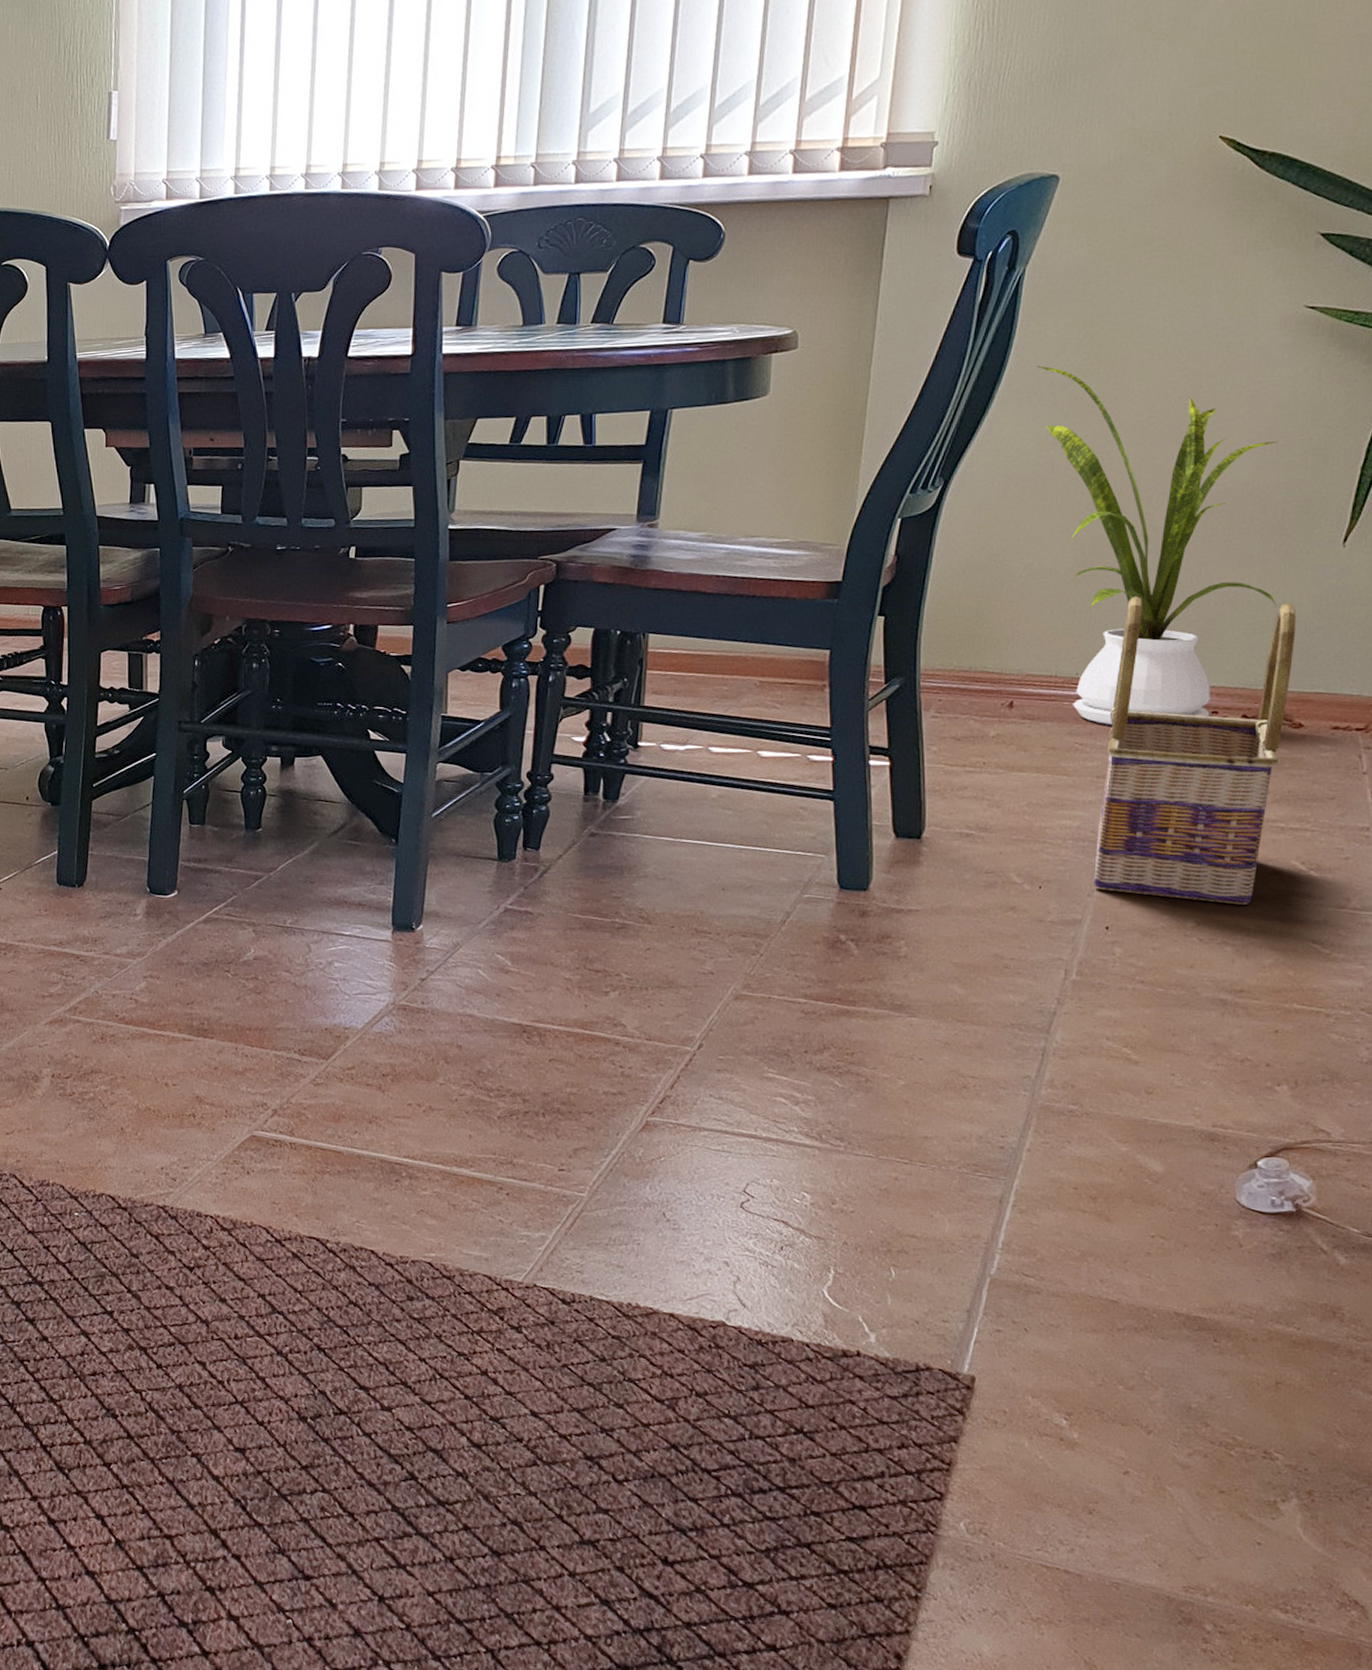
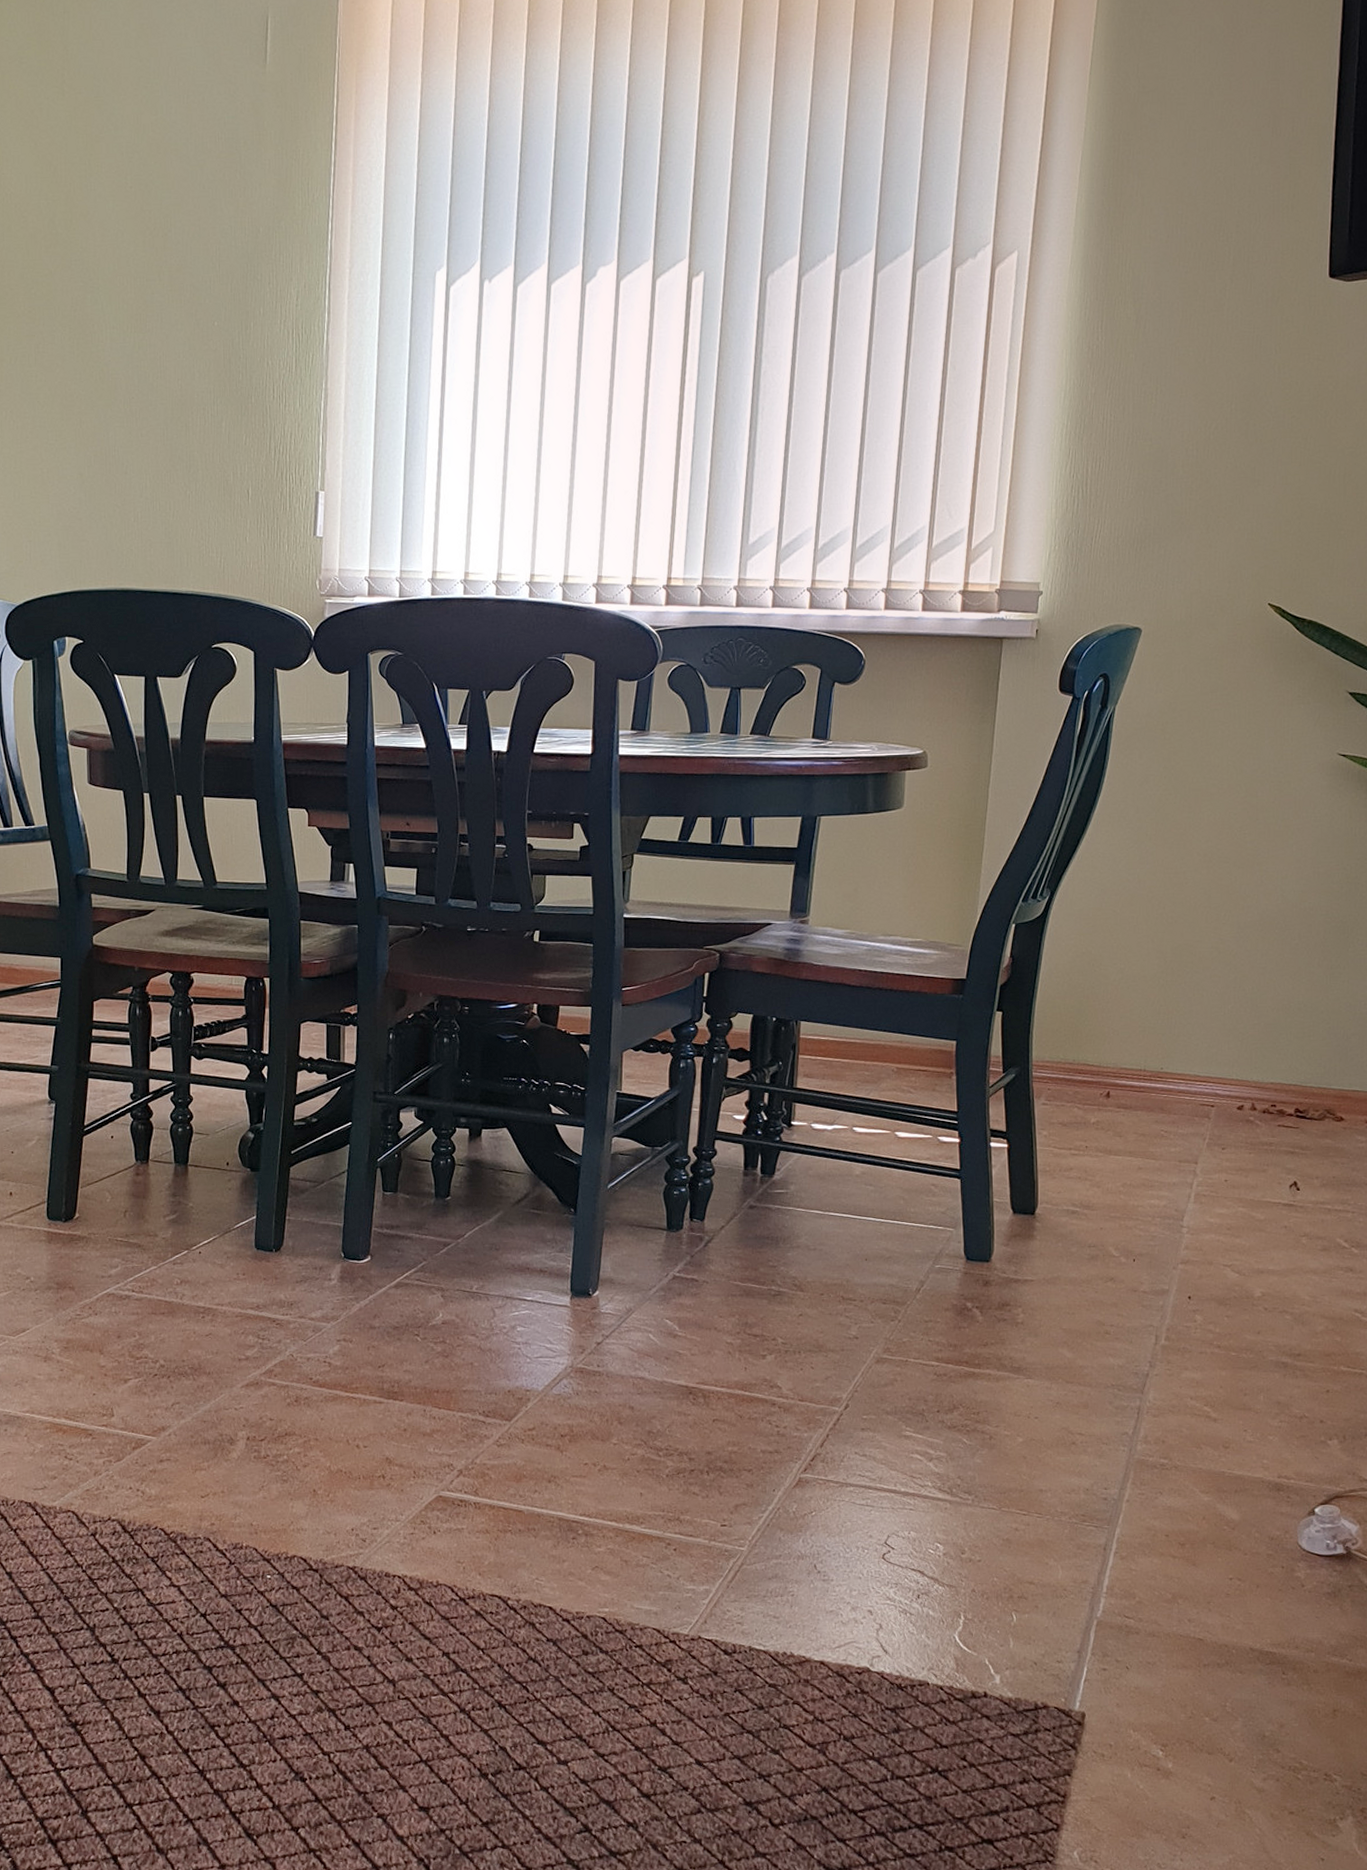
house plant: present [1036,365,1279,725] -> none [1125,793,1321,1115]
basket: present [1094,596,1297,905] -> none [1178,1001,1337,1277]

